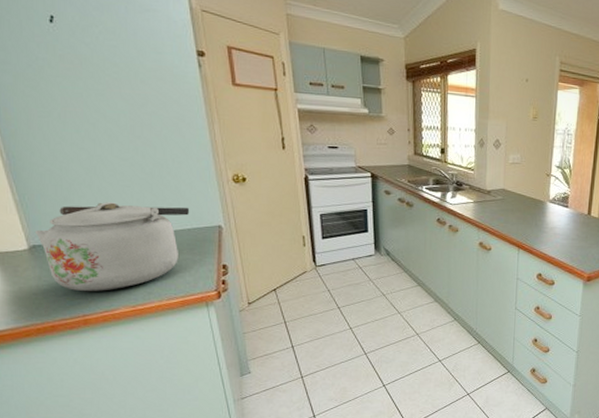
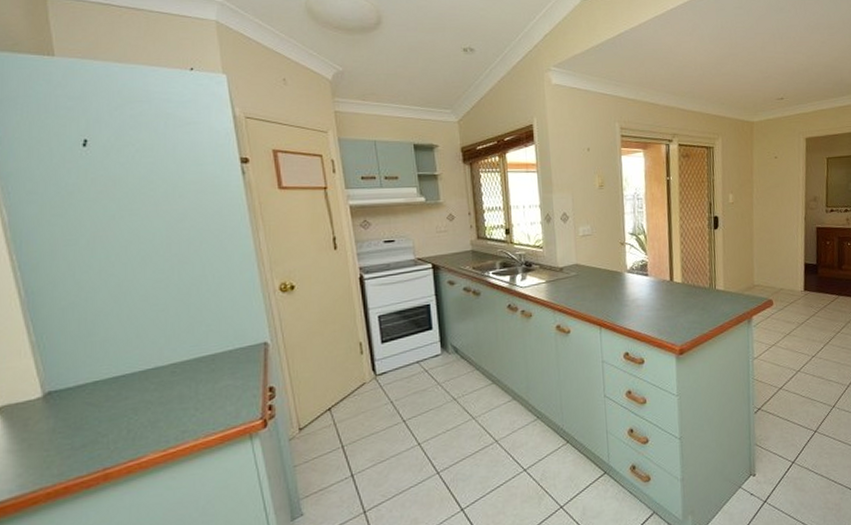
kettle: present [34,202,190,292] -> none [51,325,232,440]

